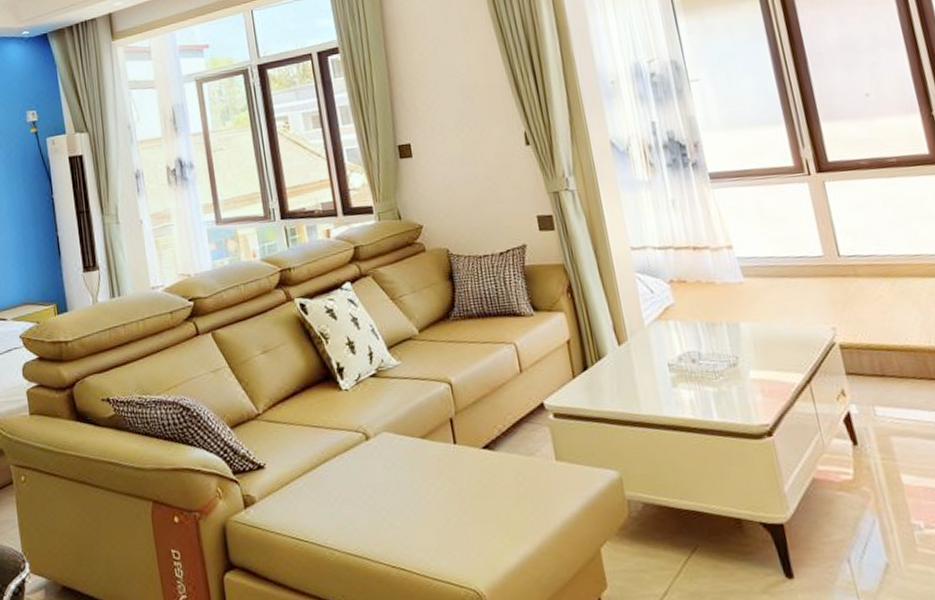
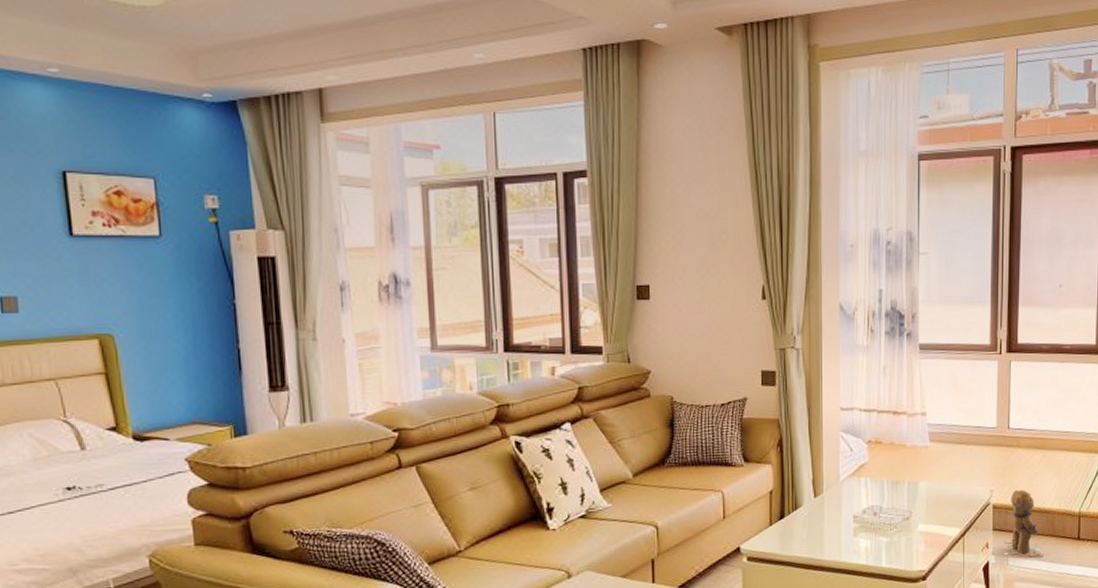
teddy bear: none [860,325,923,407] -> present [1004,489,1044,558]

